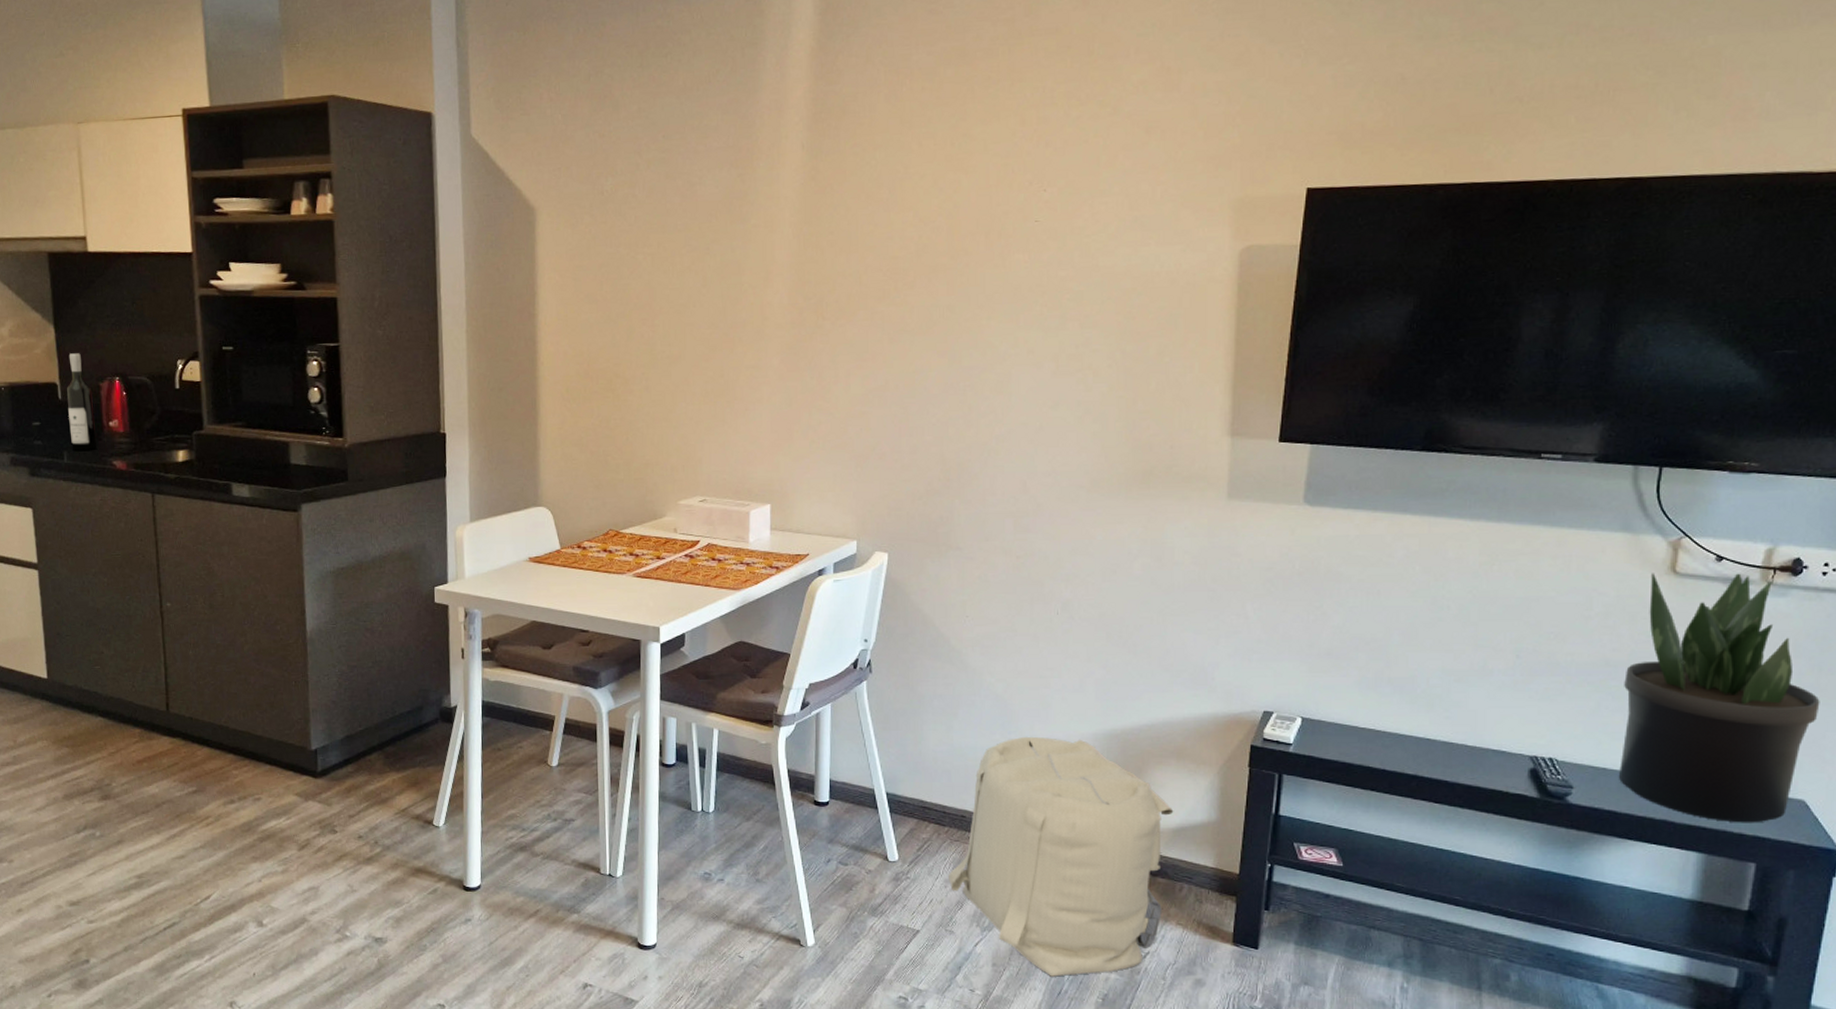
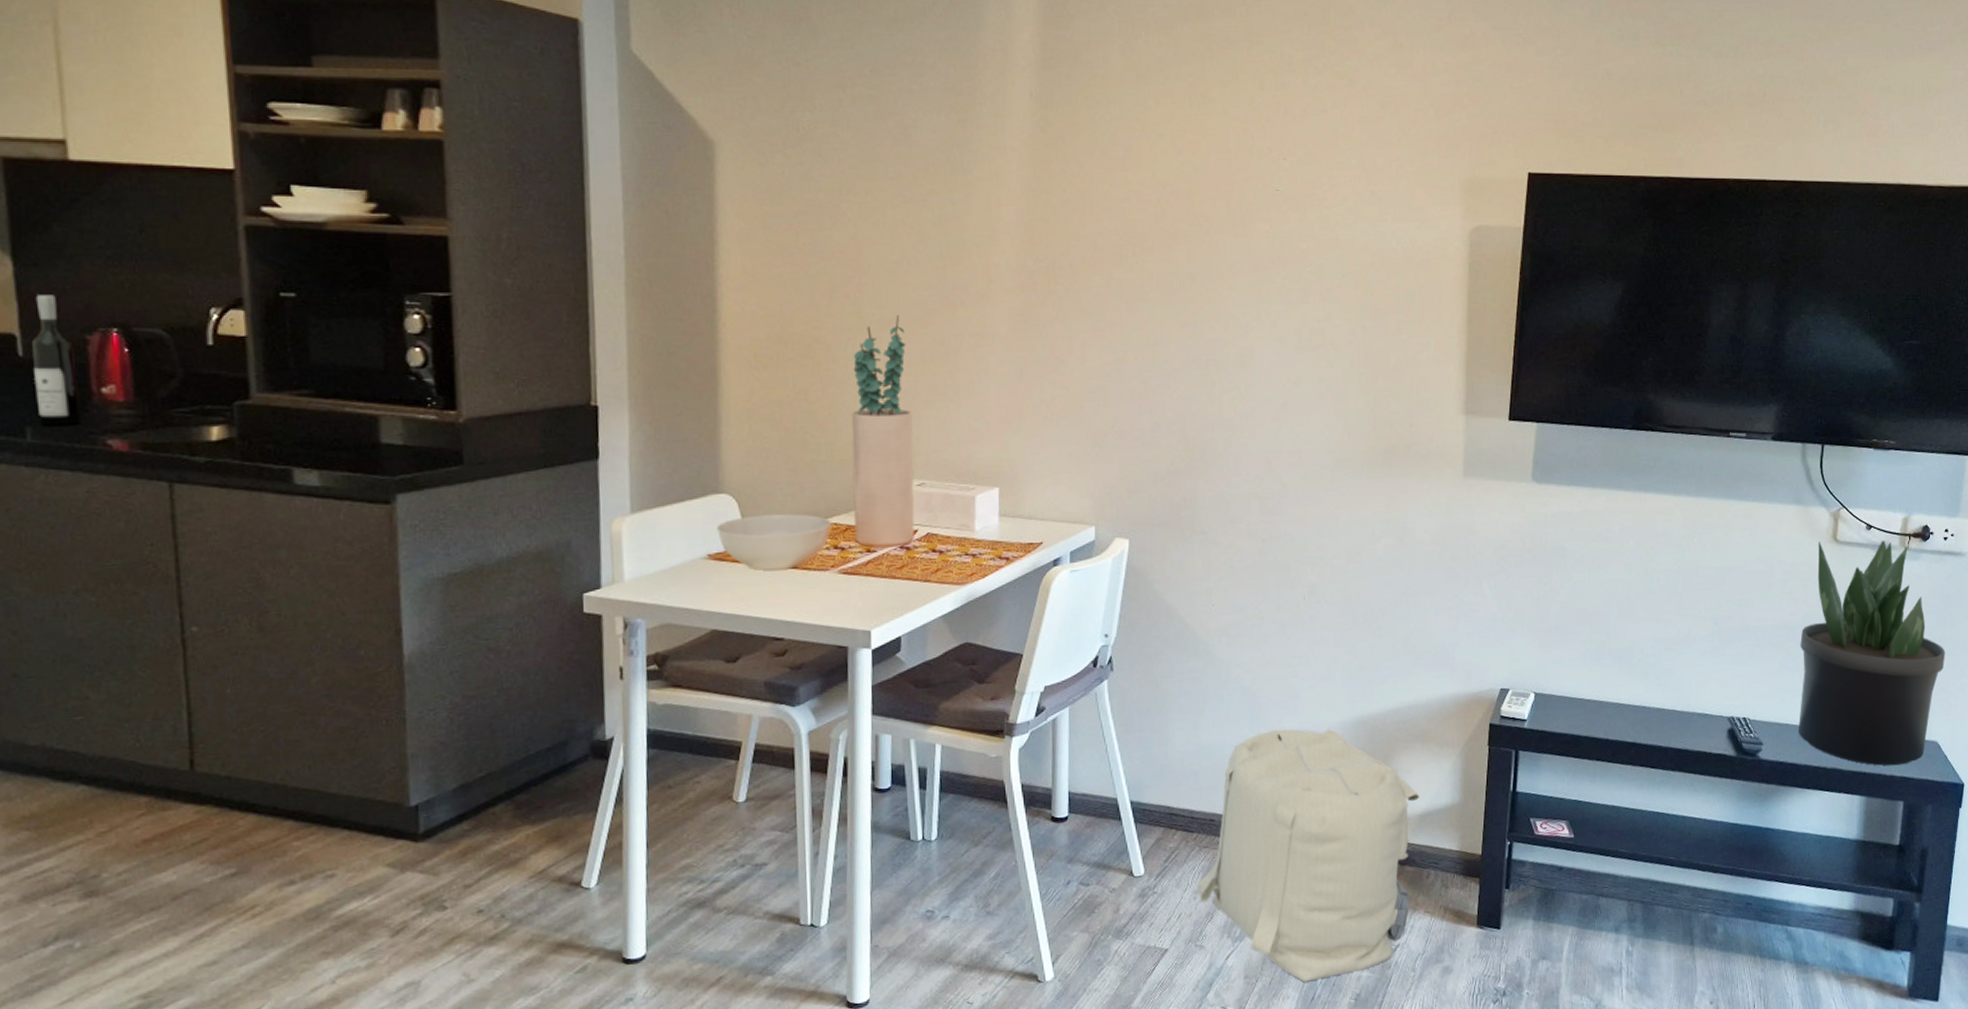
bowl: none [535,525,628,572] -> present [715,514,831,571]
vase: none [644,351,697,557] -> present [851,315,915,549]

